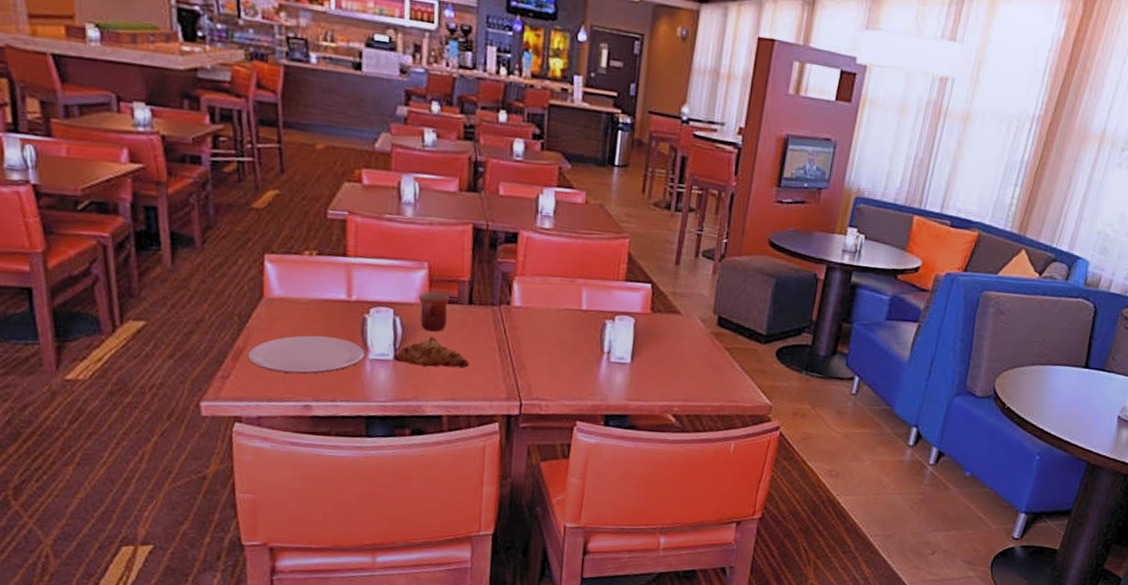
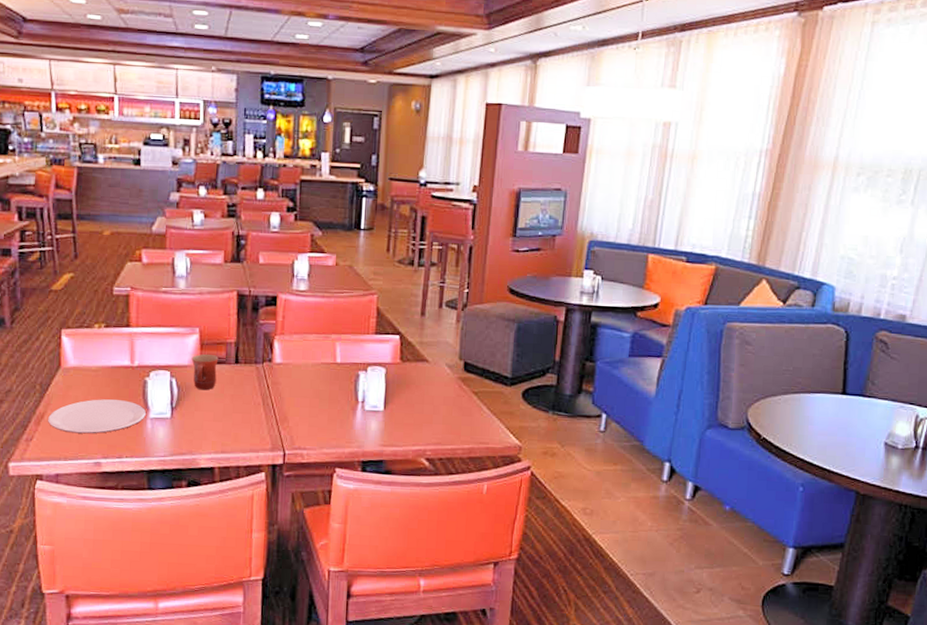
croissant: present [393,336,469,368] -> none [170,394,237,423]

